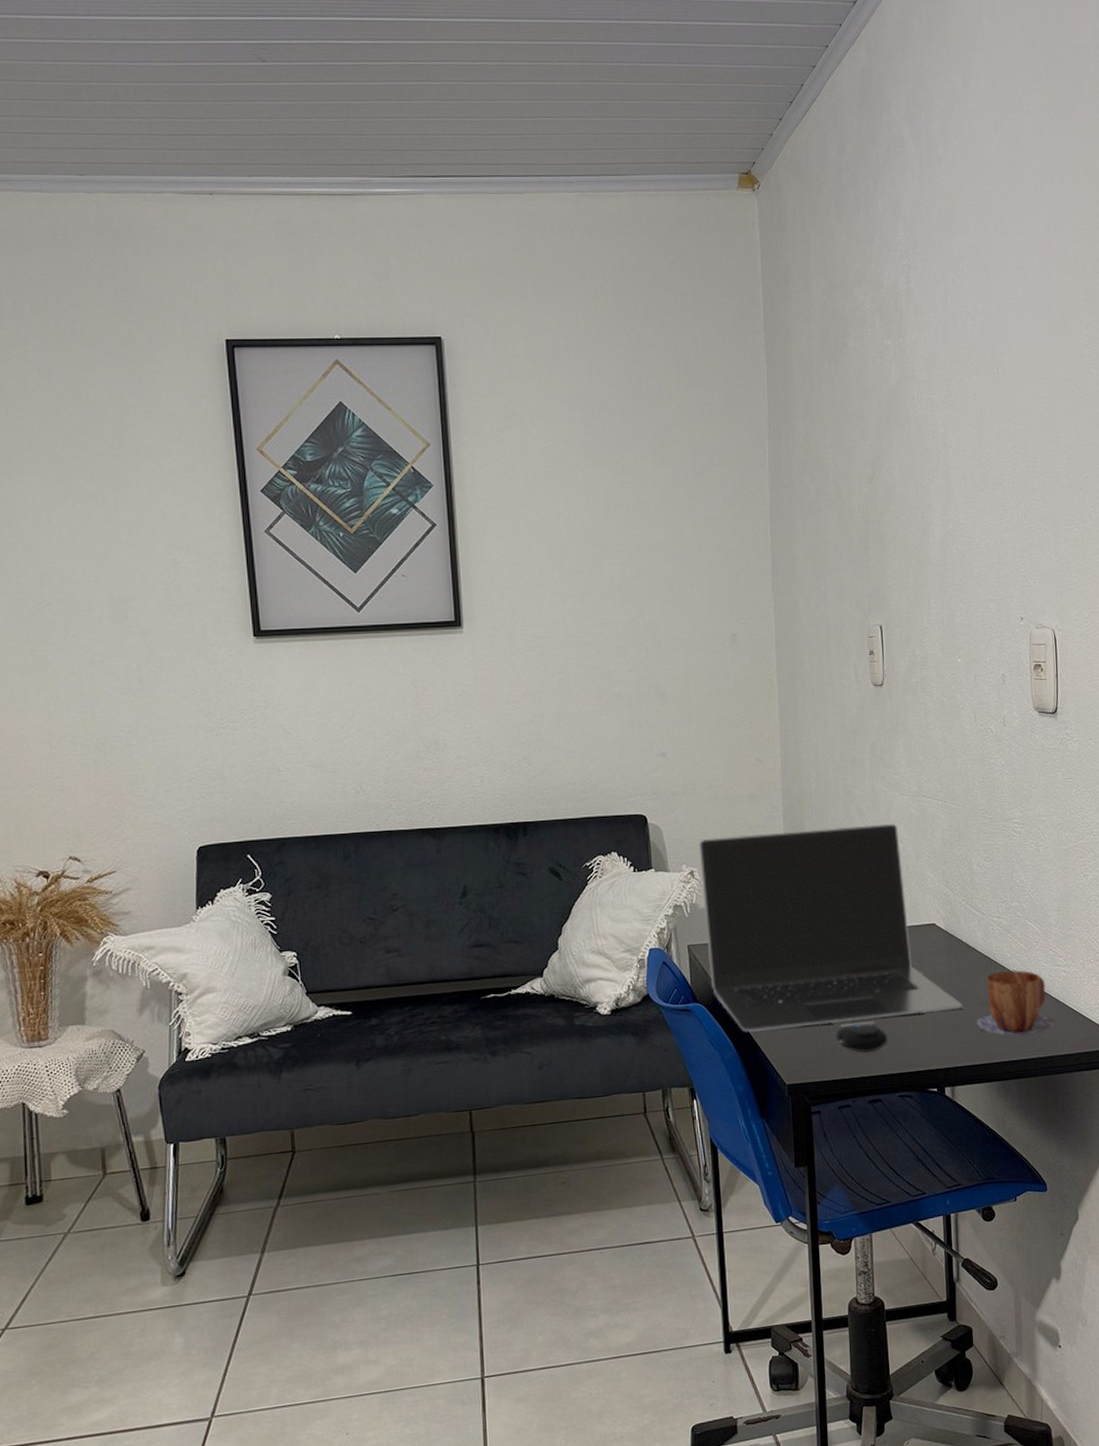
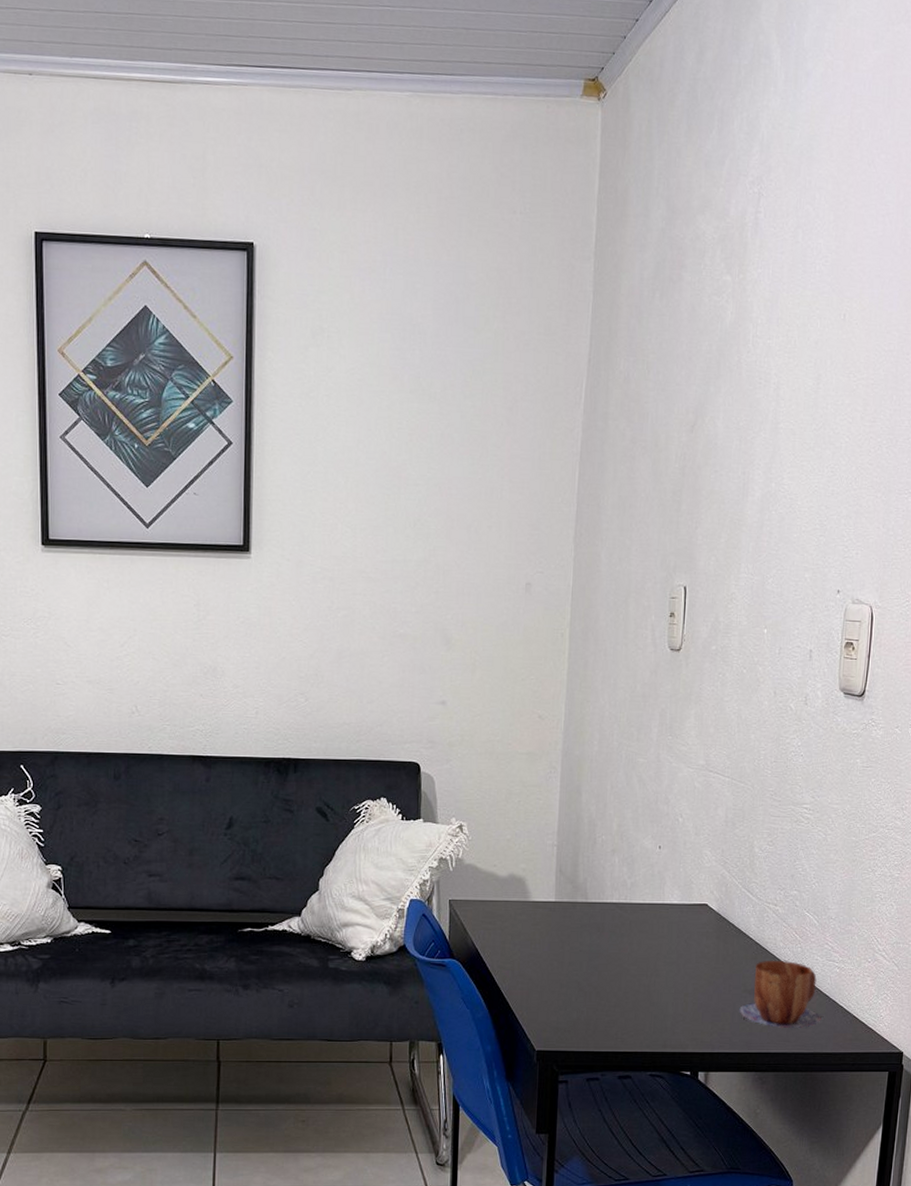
laptop: present [698,823,963,1033] -> none [469,793,727,995]
computer mouse: present [836,1023,888,1053] -> none [591,998,645,1027]

